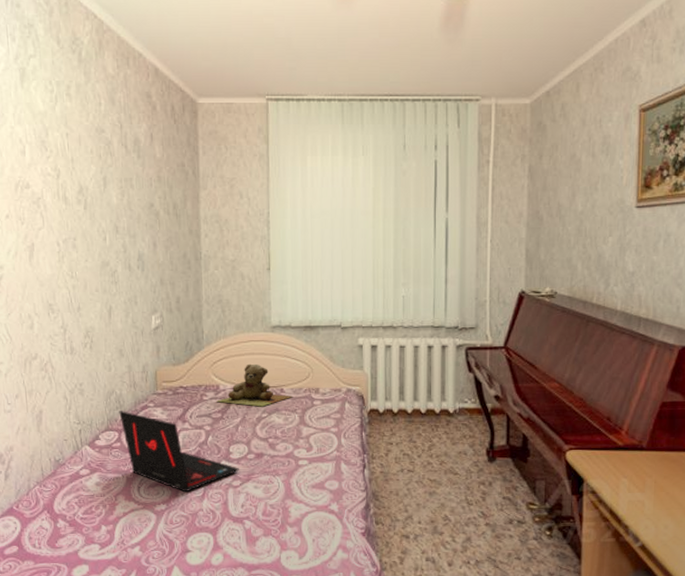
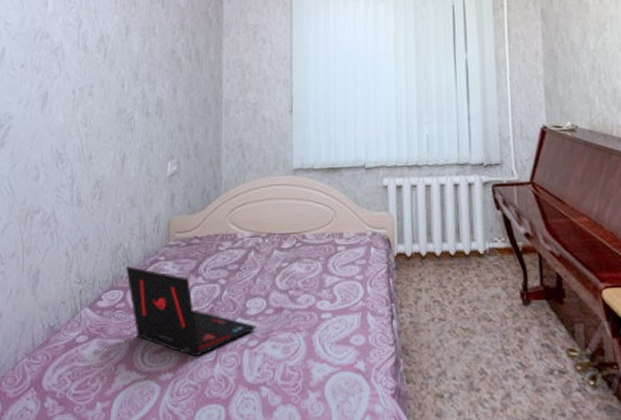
teddy bear: present [217,363,292,407] -> none [233,209,314,256]

